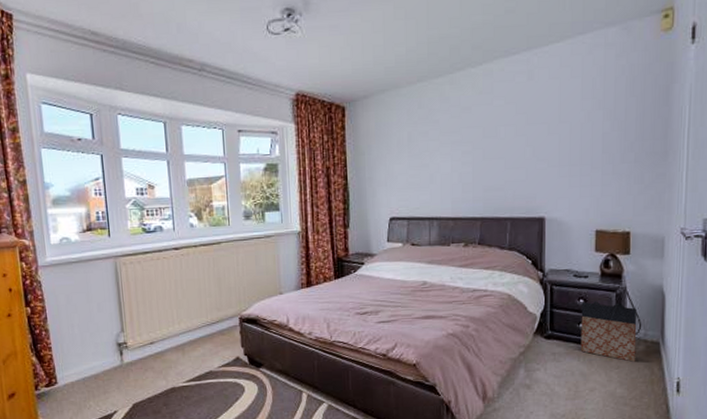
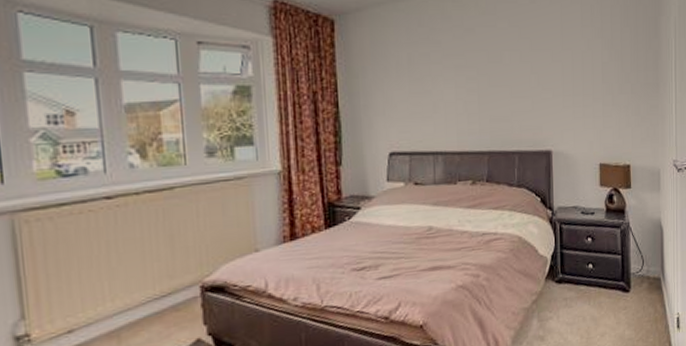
bag: present [580,301,637,362] -> none [589,239,641,301]

